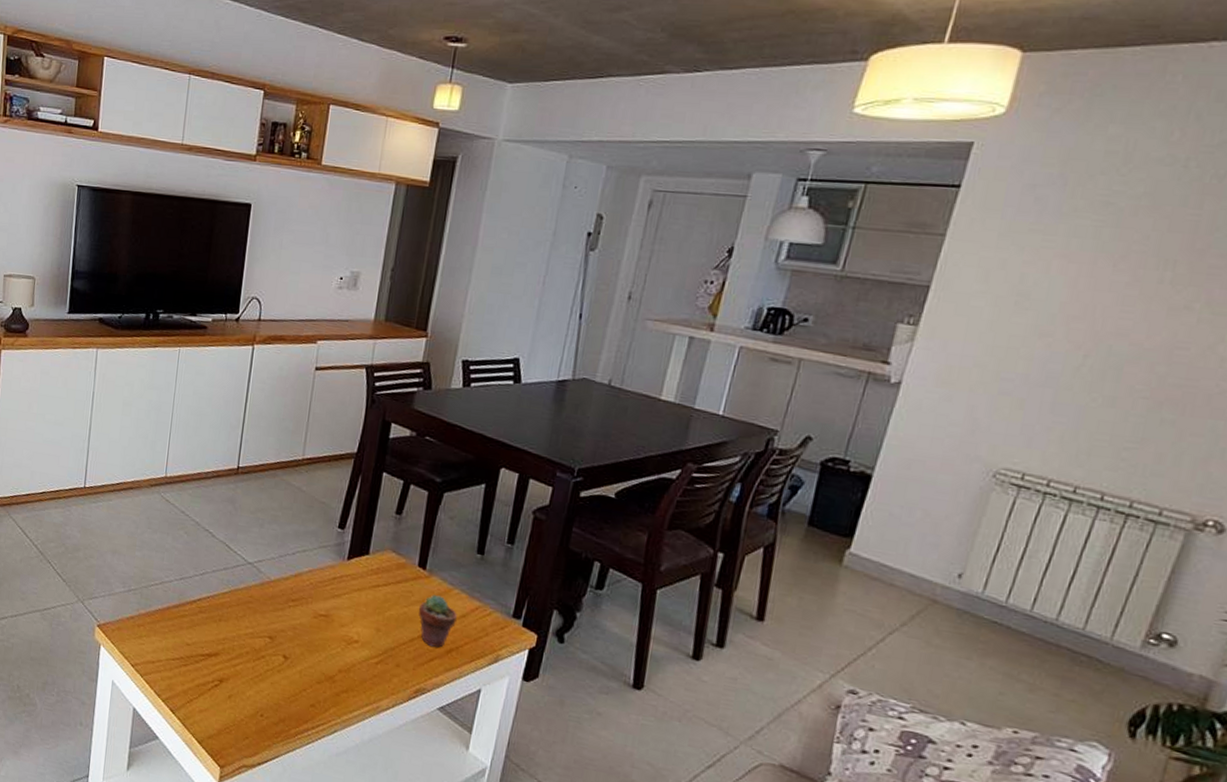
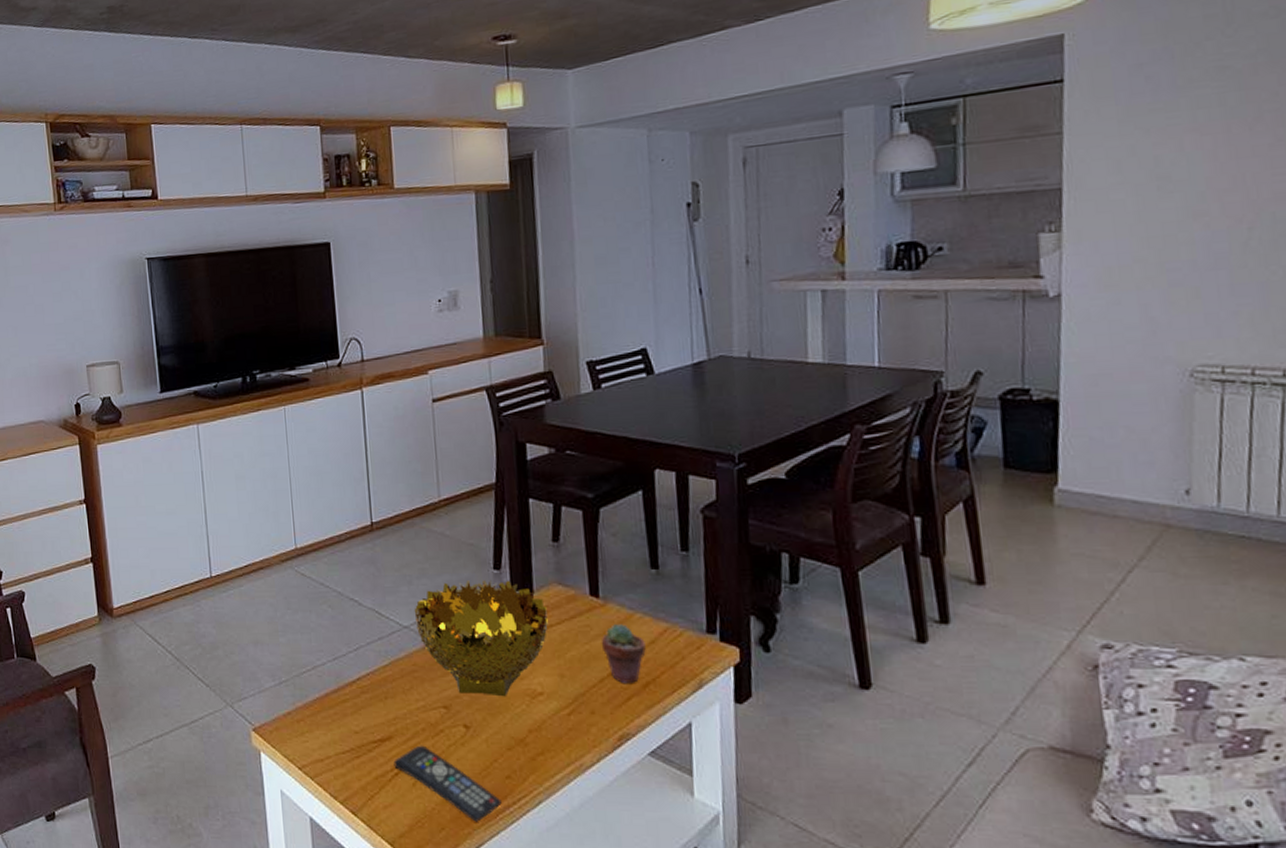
remote control: none [215,665,302,738] -> present [393,745,502,822]
decorative bowl: none [259,531,378,639] -> present [414,579,548,697]

